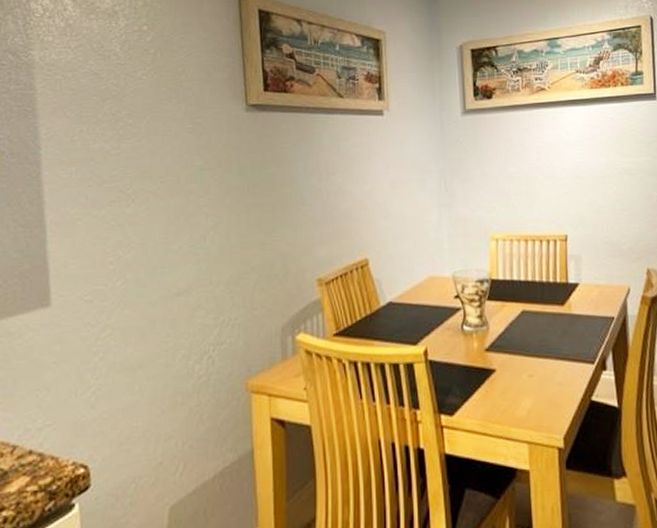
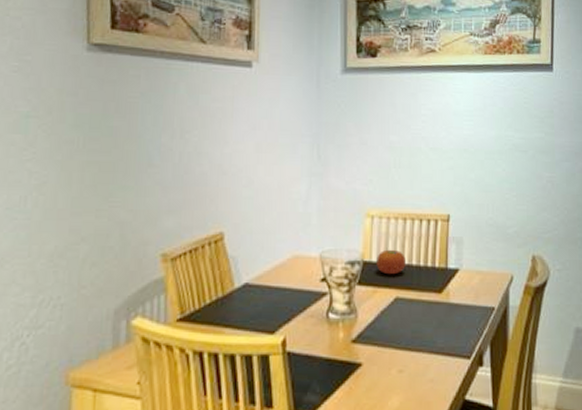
fruit: none [503,268,530,291] -> present [377,249,406,275]

